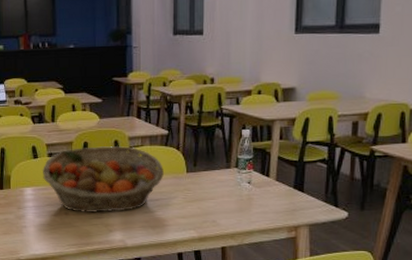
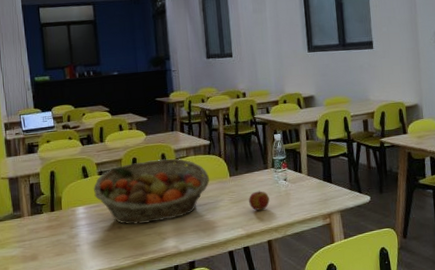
apple: none [205,192,228,213] -> present [249,191,270,211]

